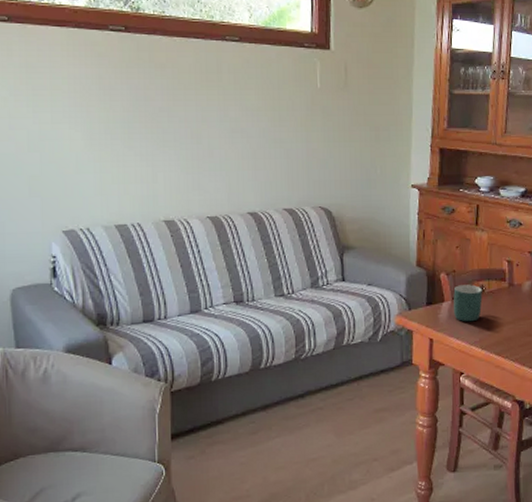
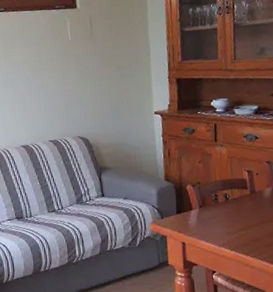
mug: present [453,284,483,322] -> none [200,194,227,227]

